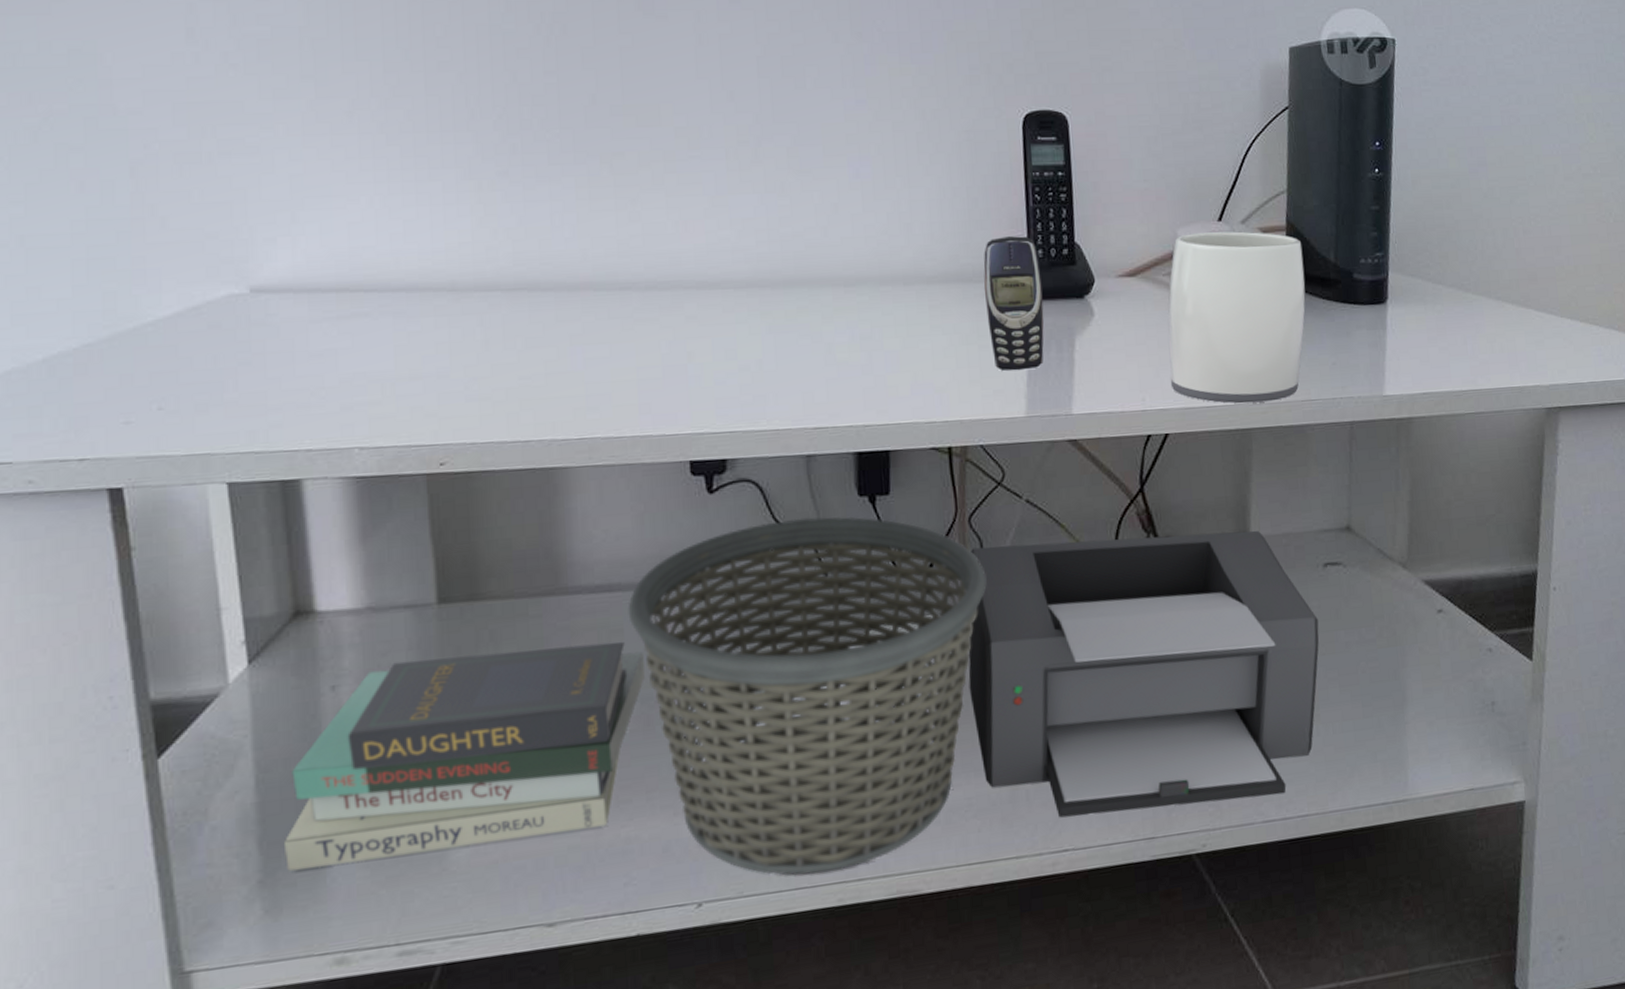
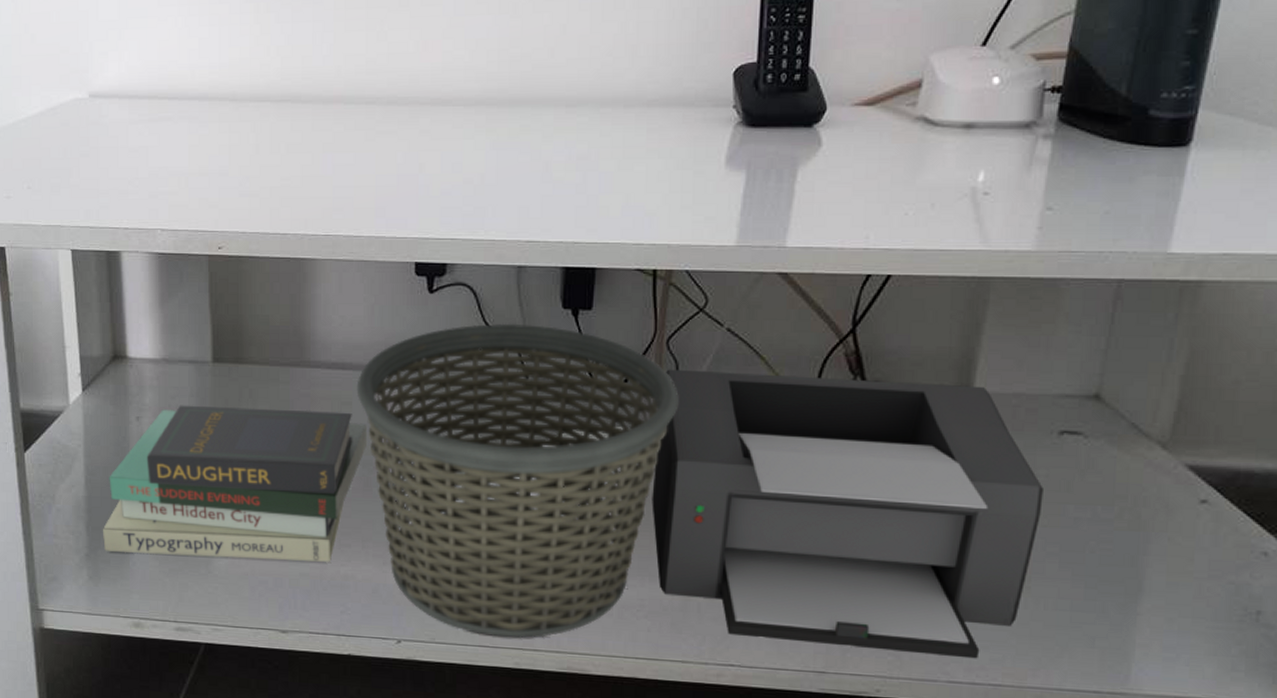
mobile phone: present [983,236,1045,372] -> none [705,59,768,199]
mug: present [1167,231,1306,404] -> none [900,58,1086,250]

